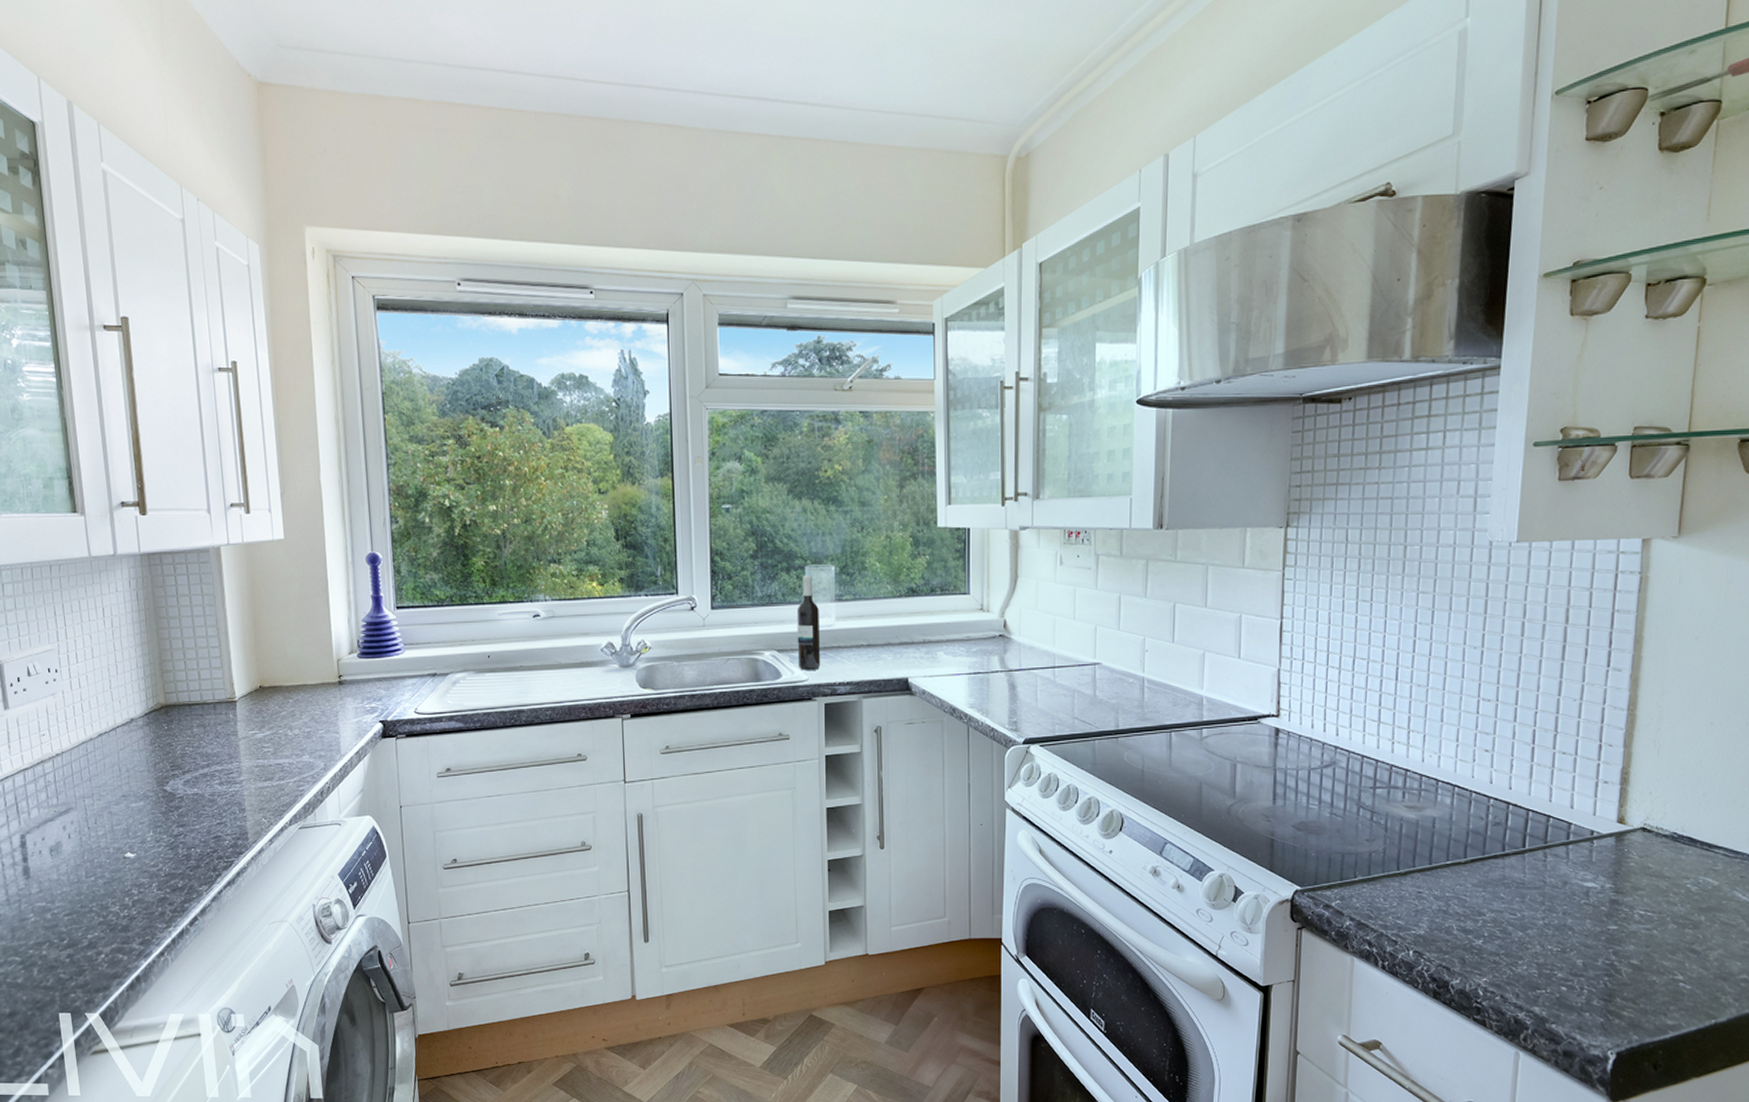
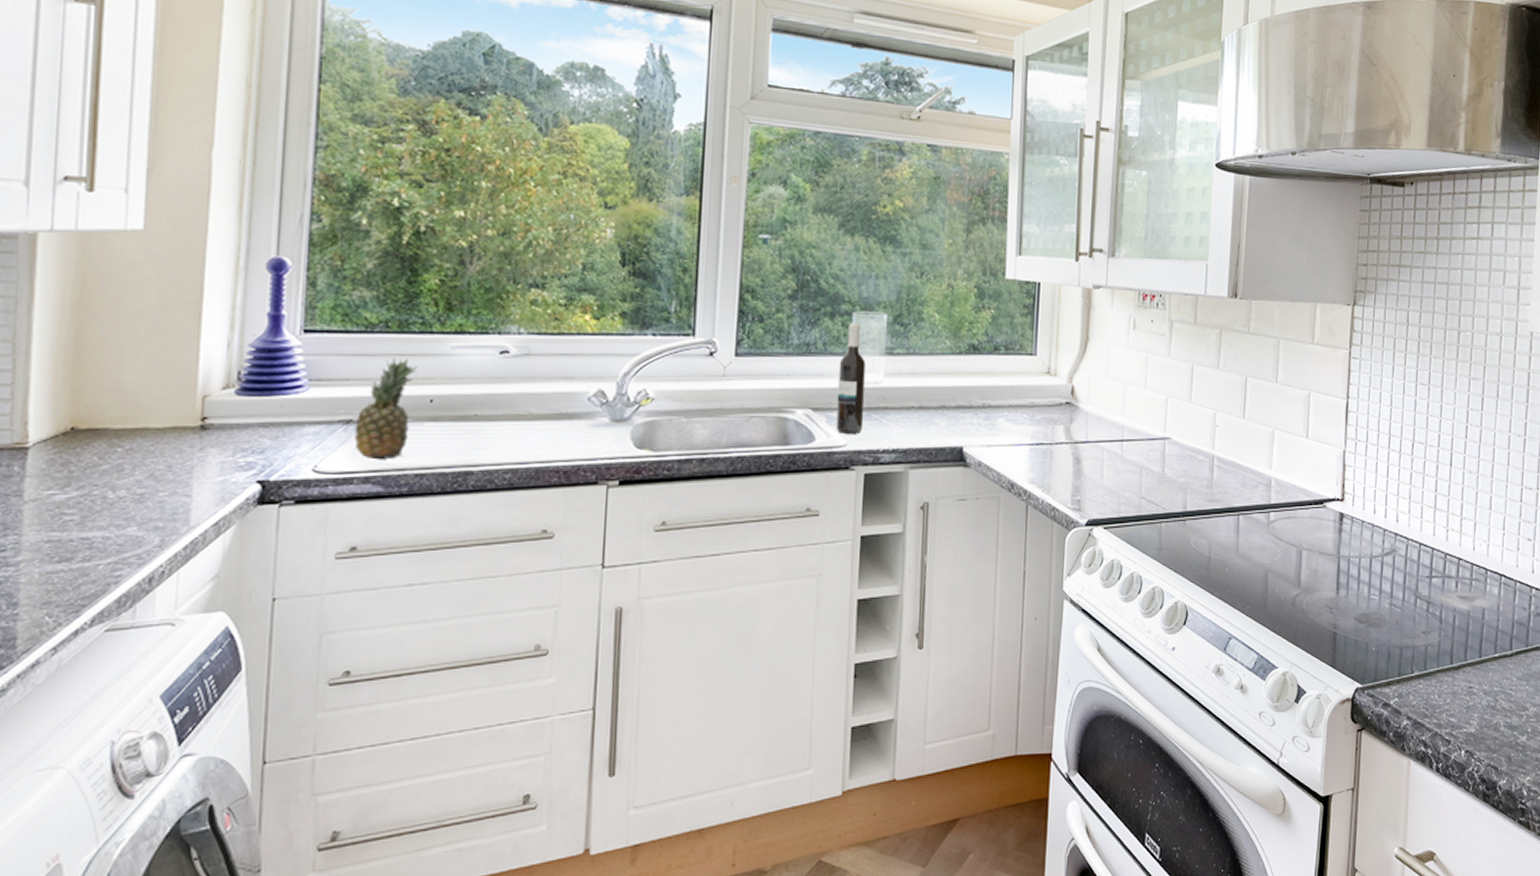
fruit: none [439,624,477,702] -> present [354,357,418,459]

